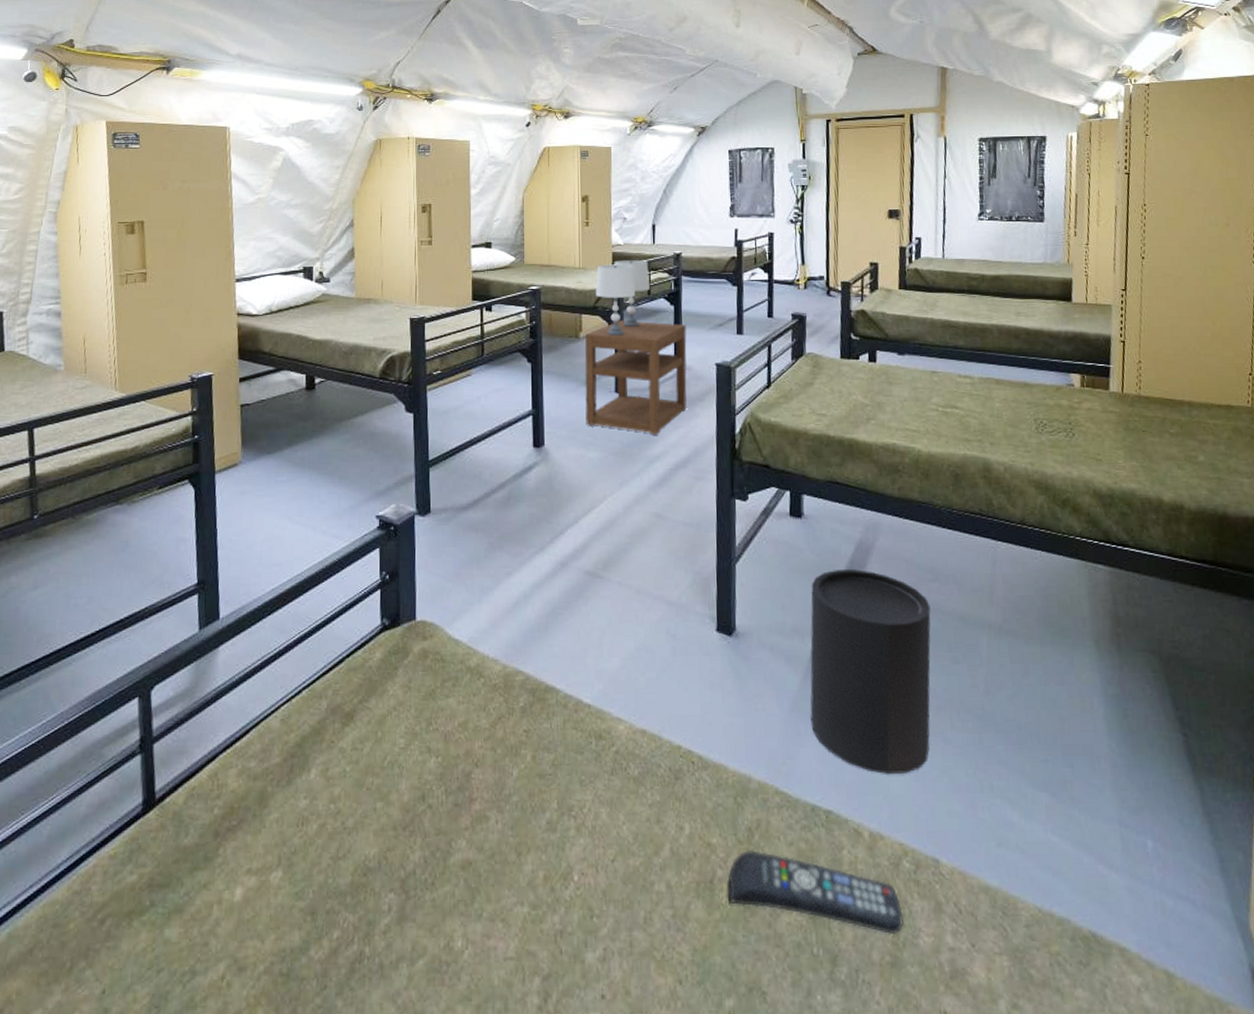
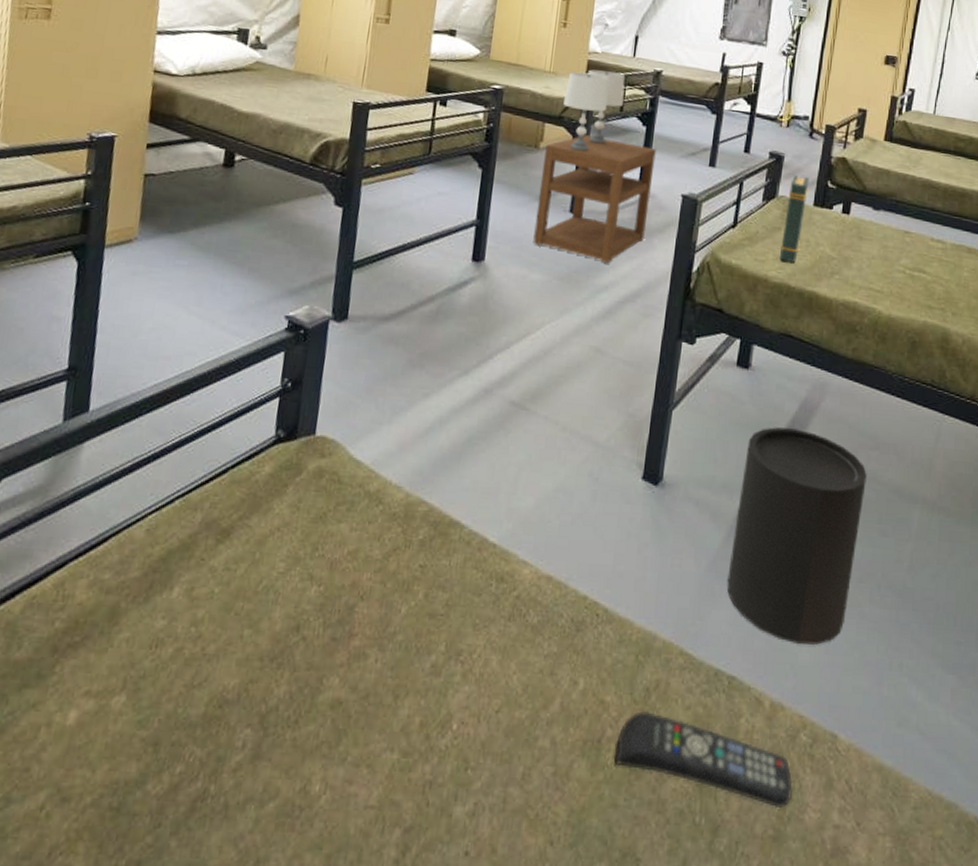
book: none [815,332,834,413] -> present [779,175,809,262]

